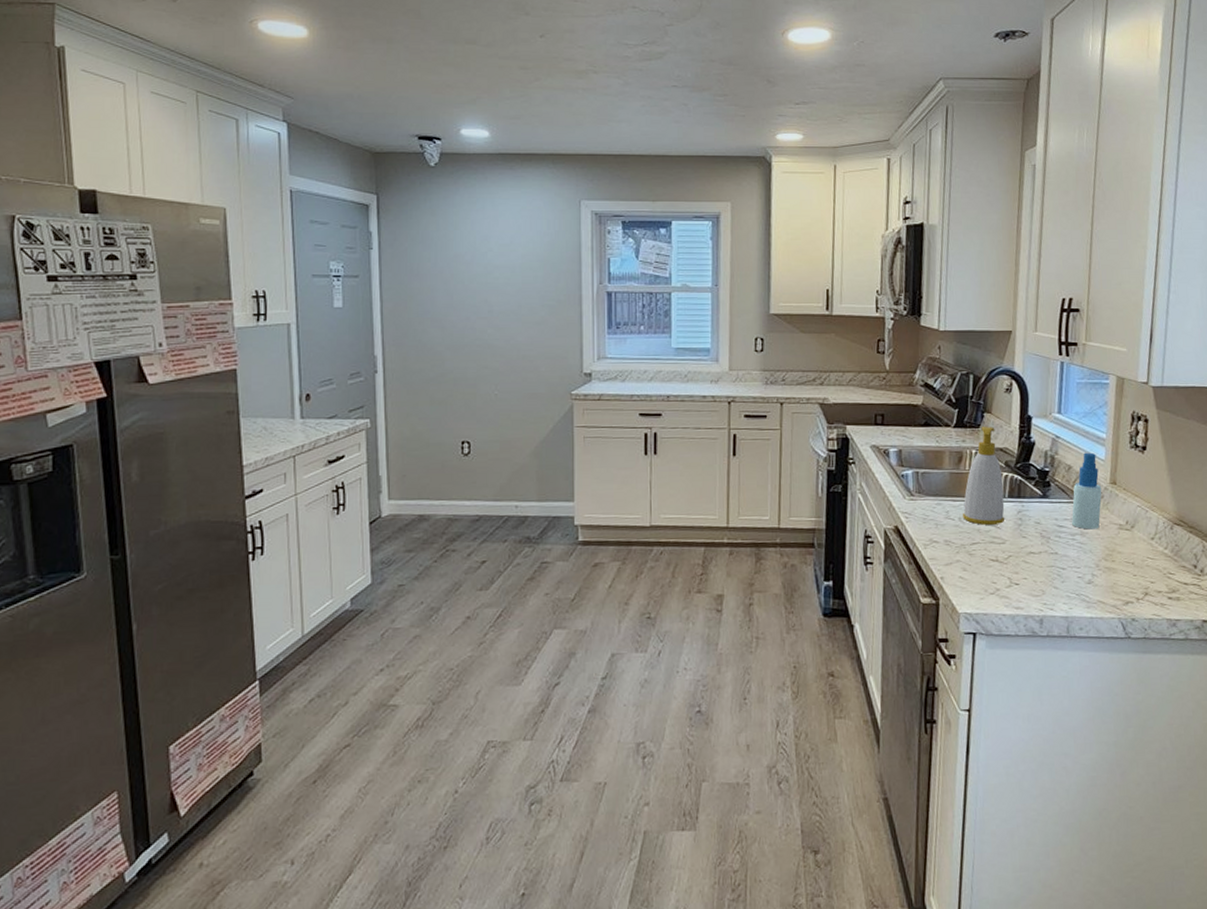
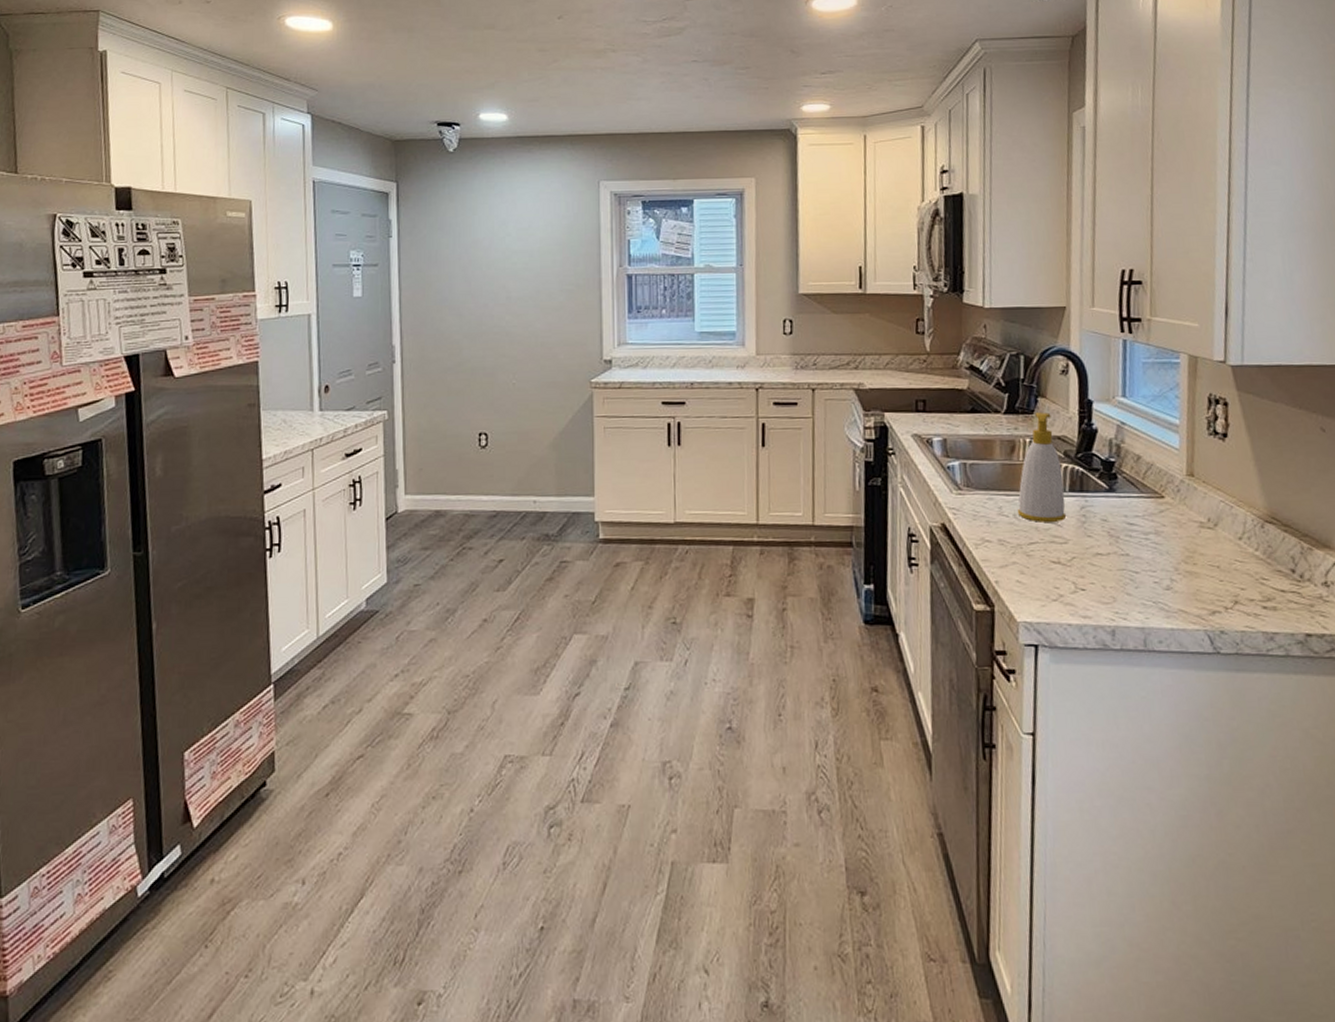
spray bottle: present [1072,452,1102,530] -> none [1143,440,1178,528]

